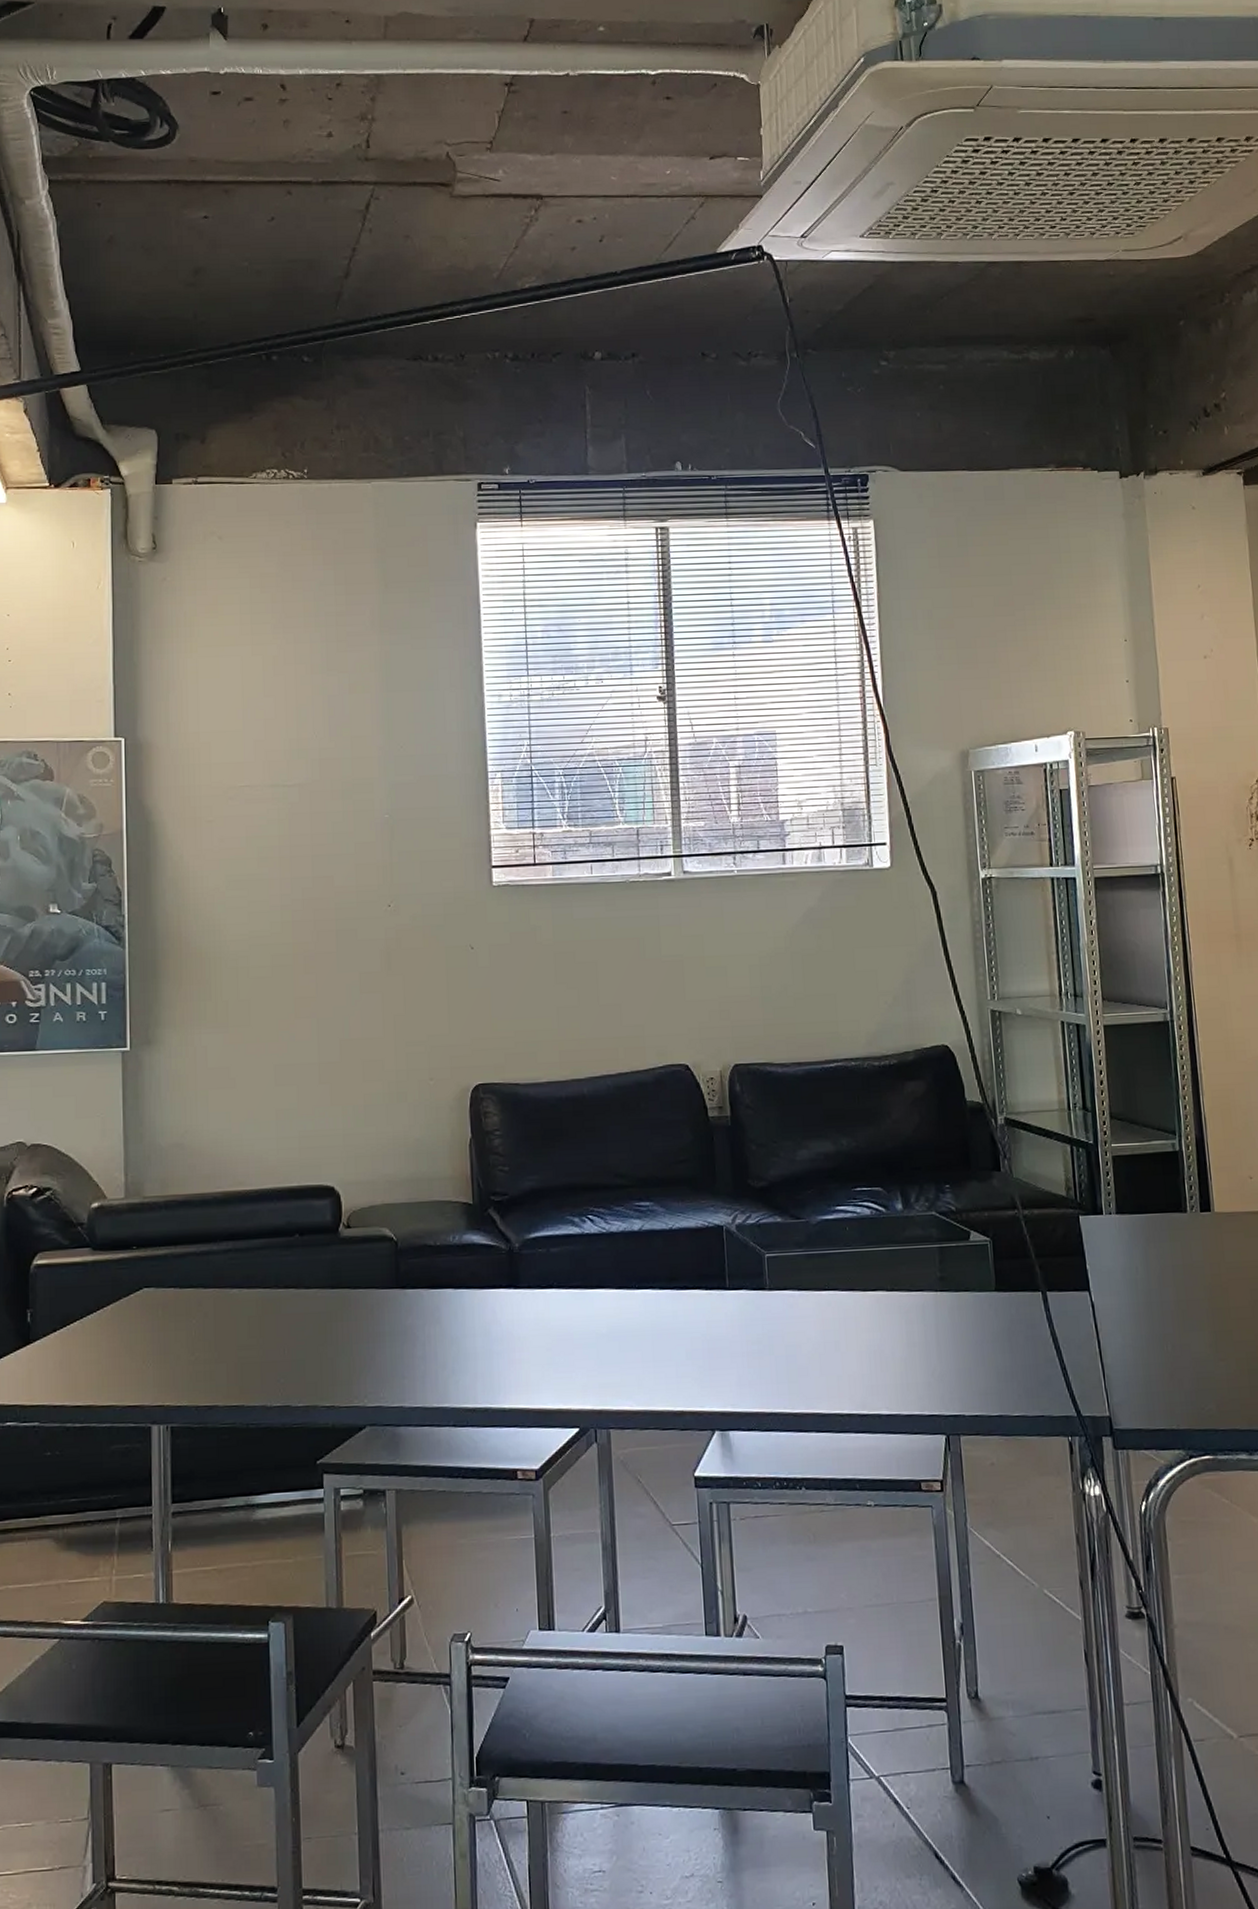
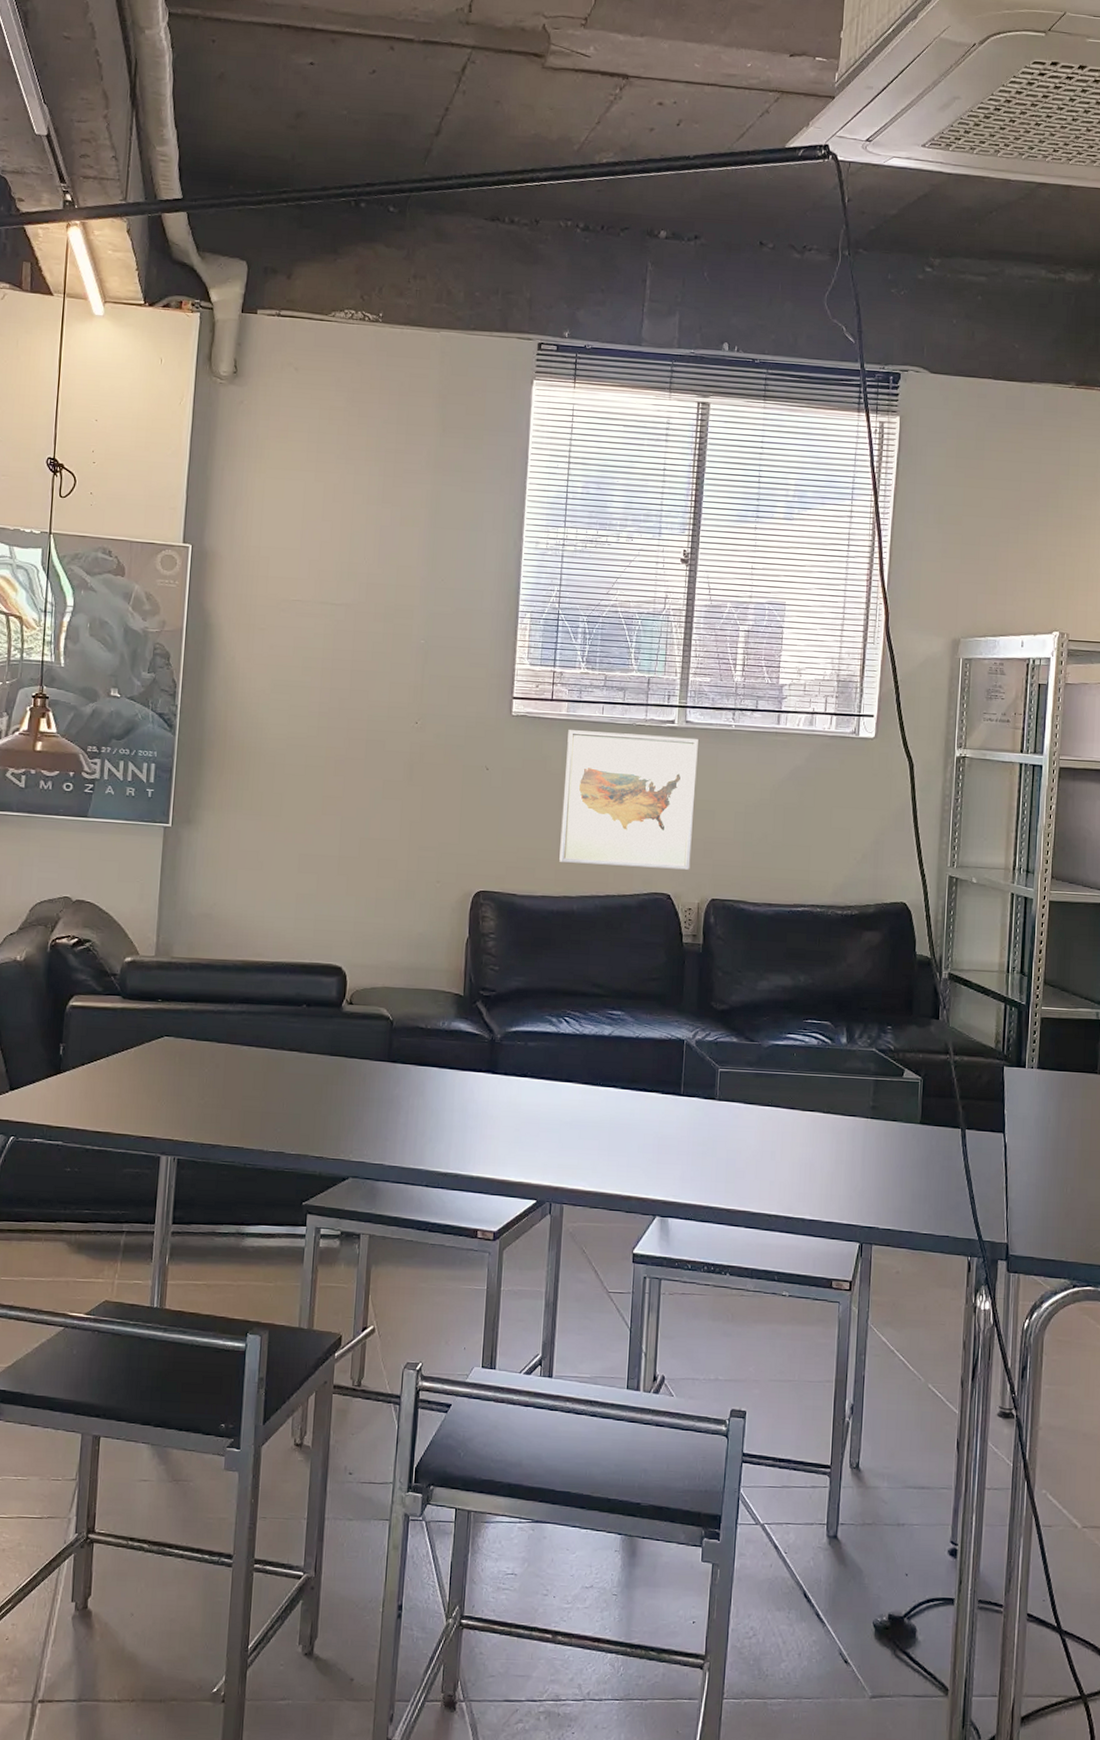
wall art: none [556,889,707,1042] -> present [559,730,698,870]

